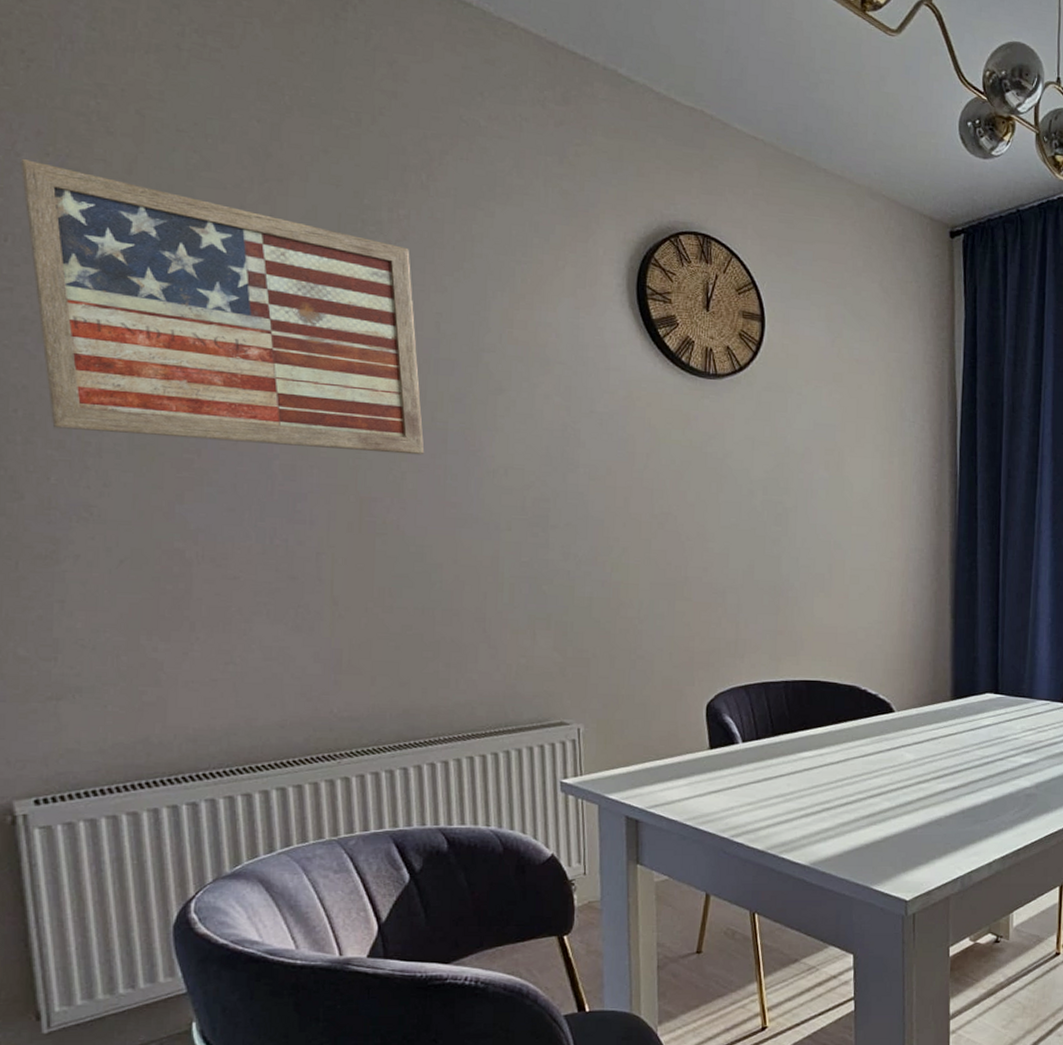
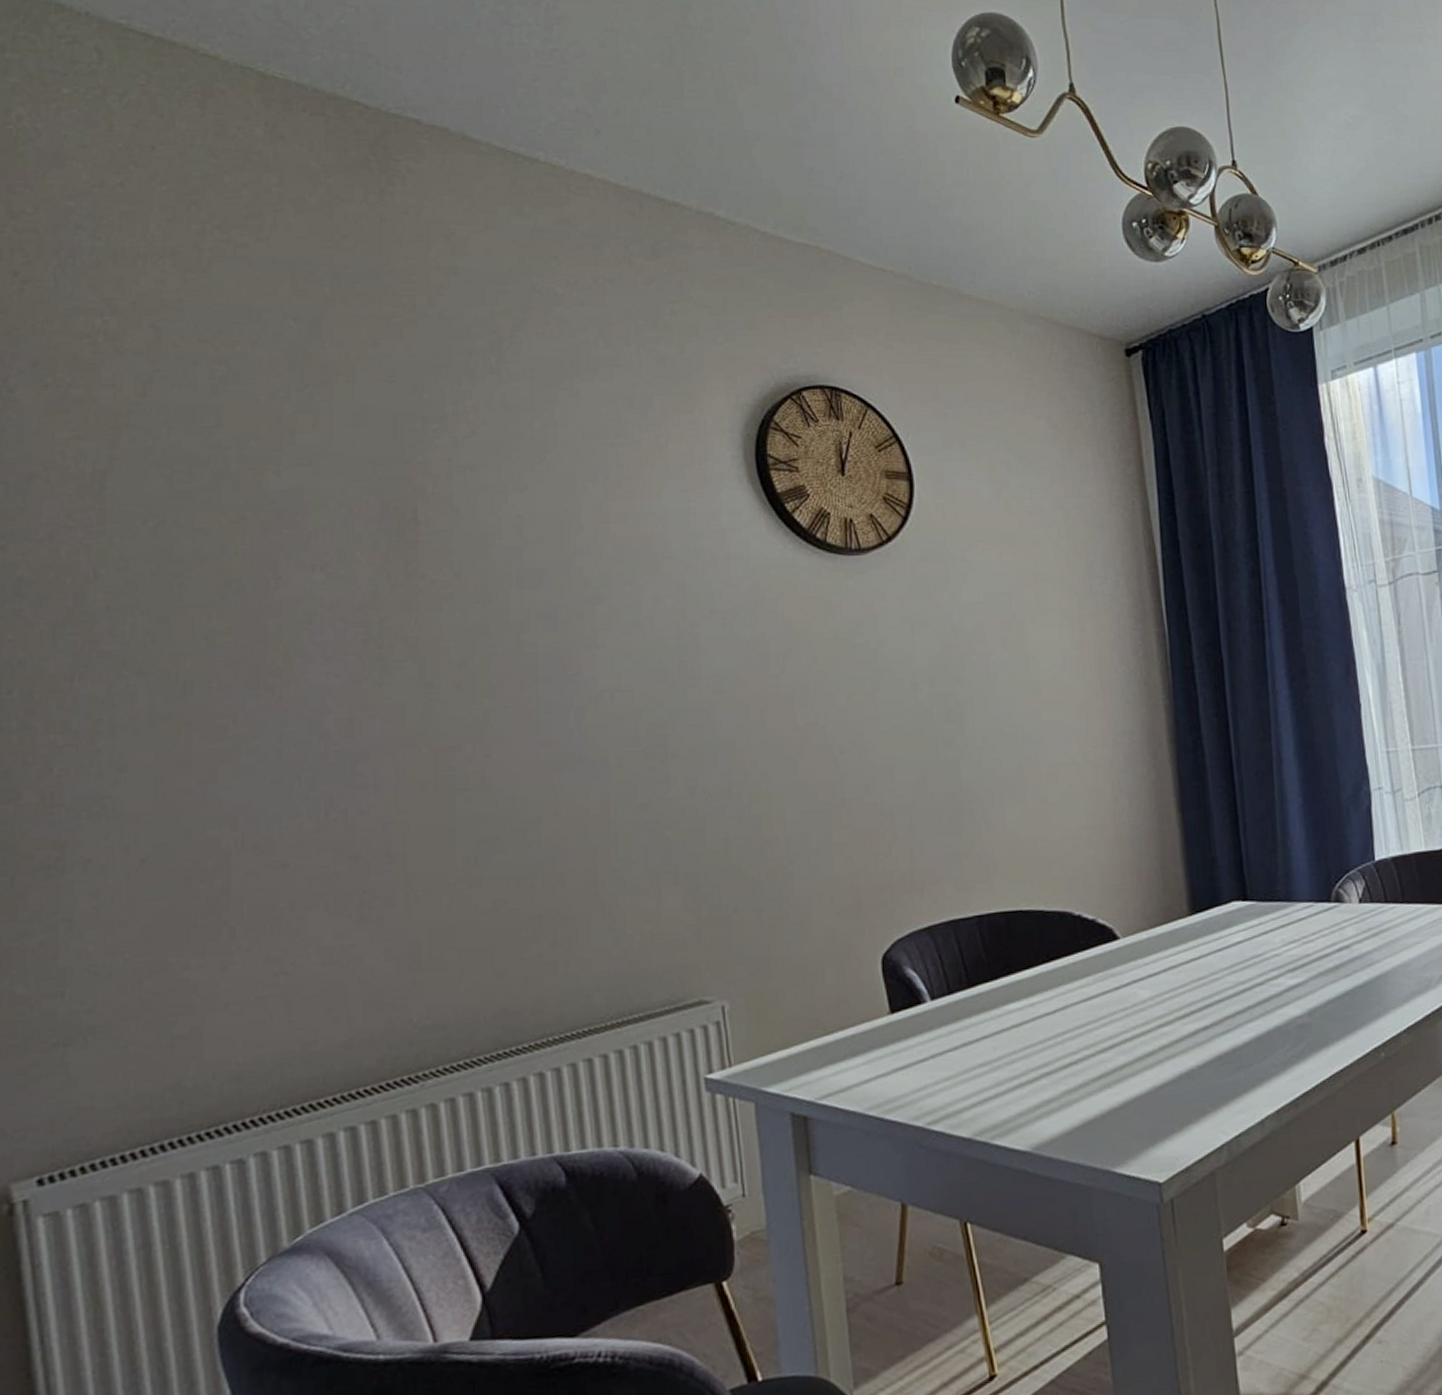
wall art: present [20,159,425,455] -> none [14,395,511,707]

